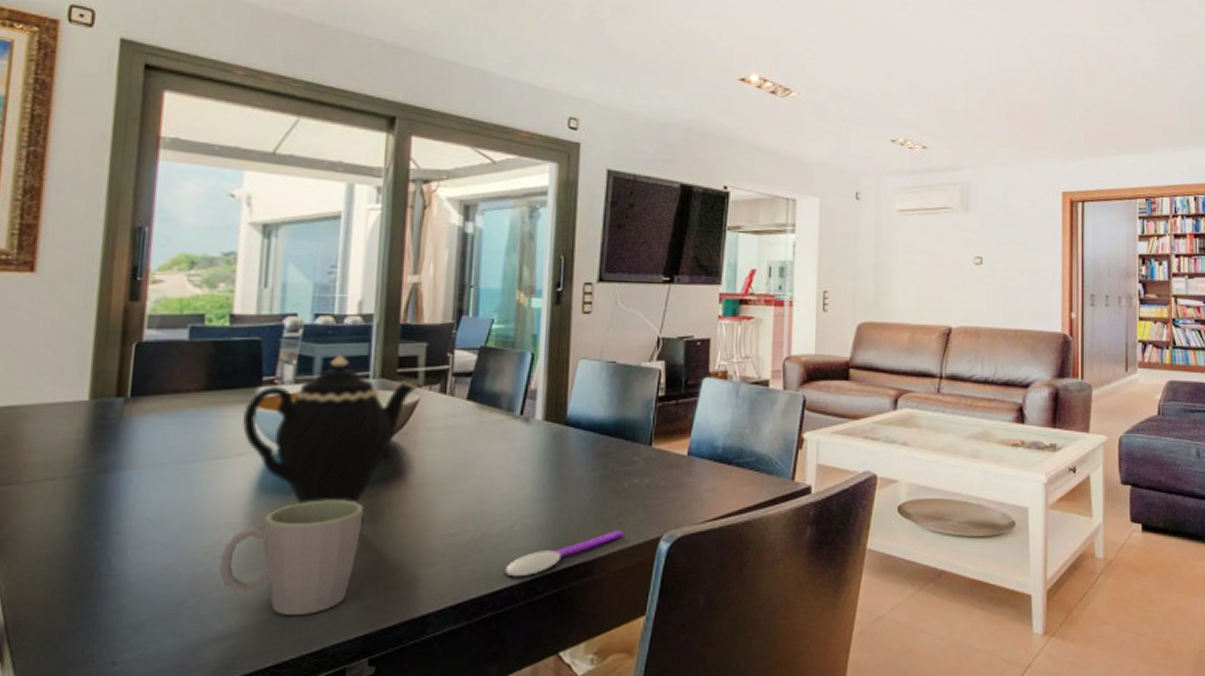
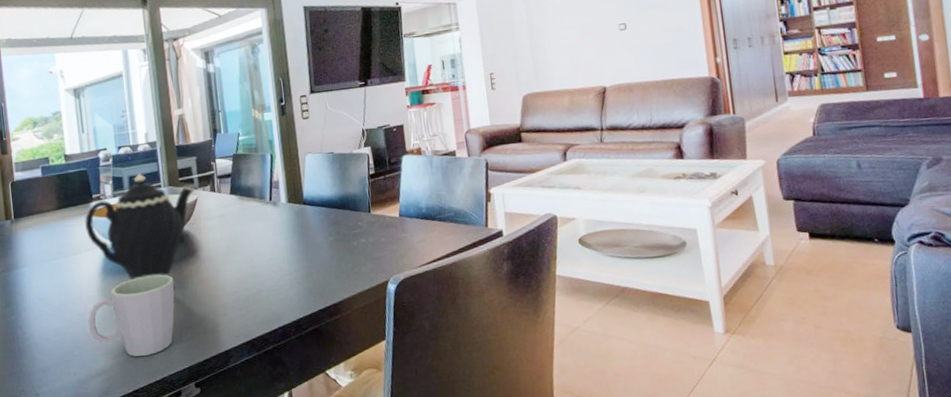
spoon: present [505,530,623,577] -> none [277,278,359,319]

